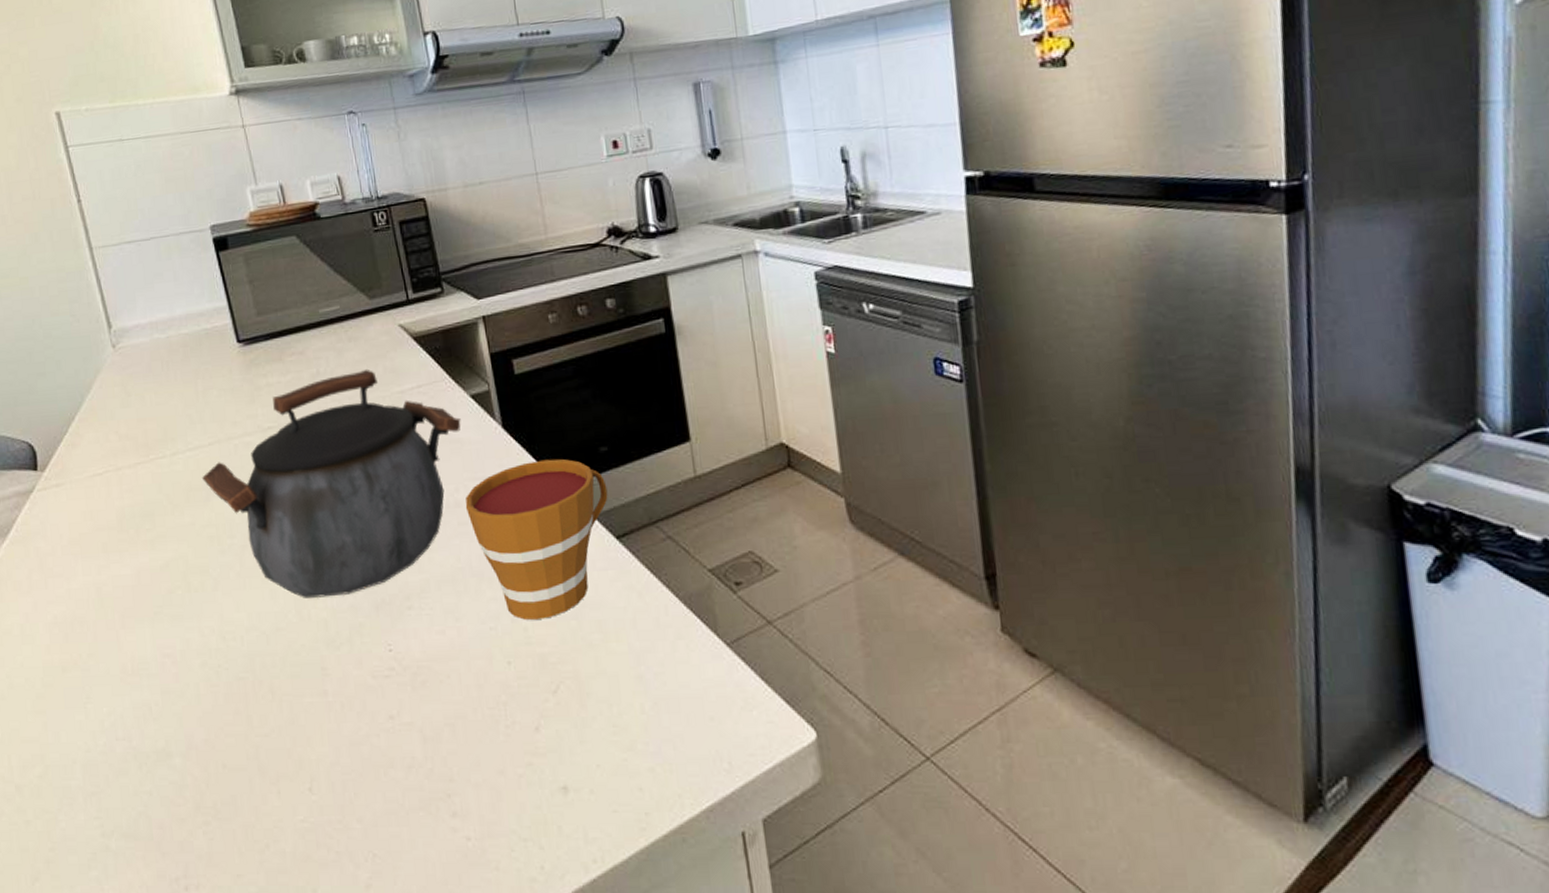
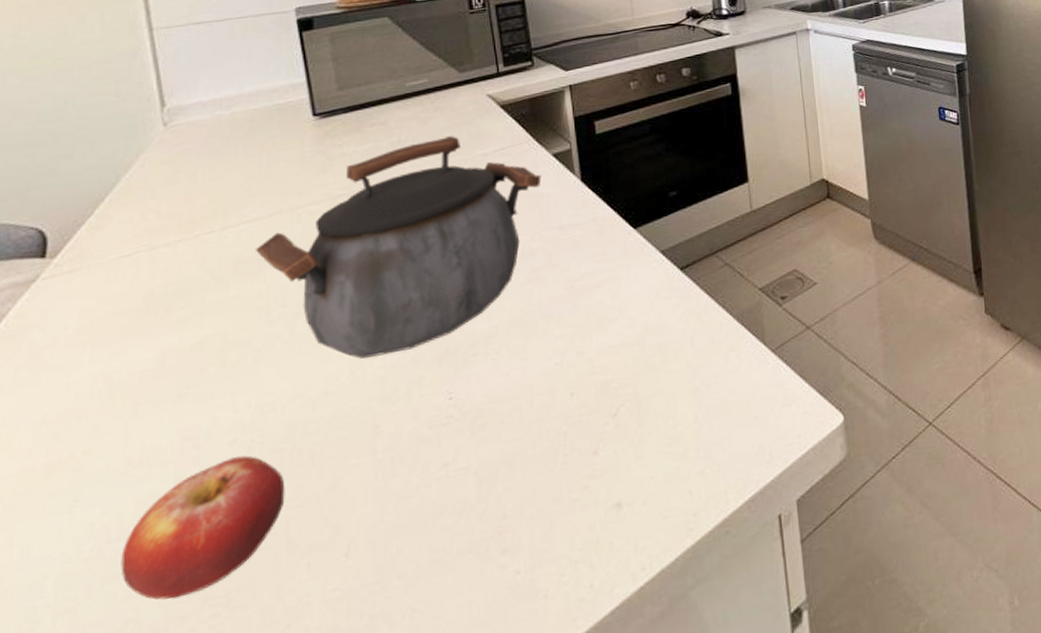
fruit: none [128,679,253,801] -> present [121,455,285,600]
cup: present [465,458,608,620] -> none [539,204,675,352]

